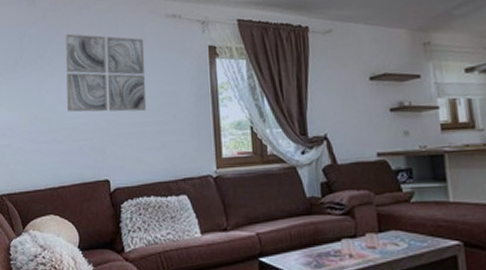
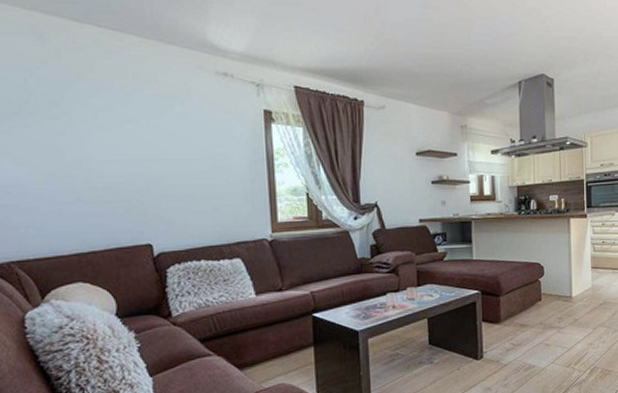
wall art: present [64,33,147,112] -> none [88,79,195,173]

